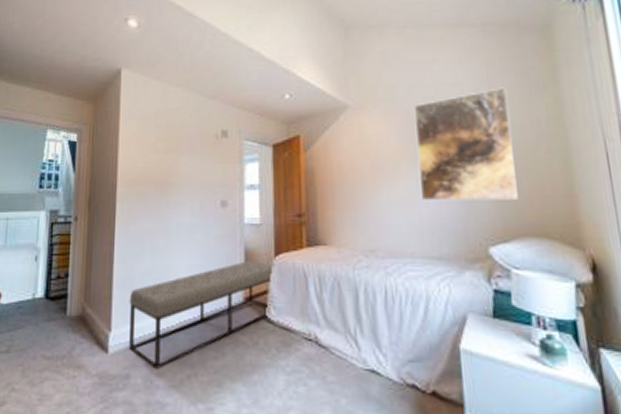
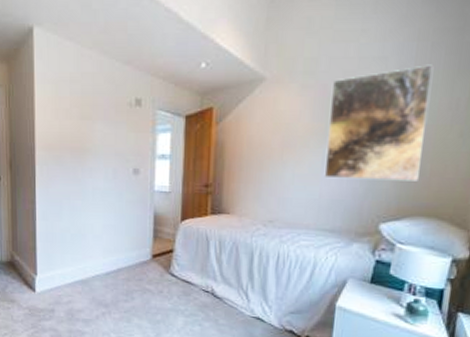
bench: present [129,261,276,369] -> none [51,224,182,307]

